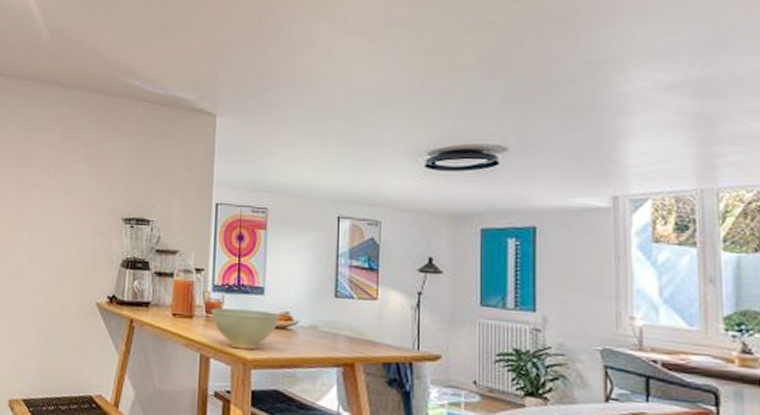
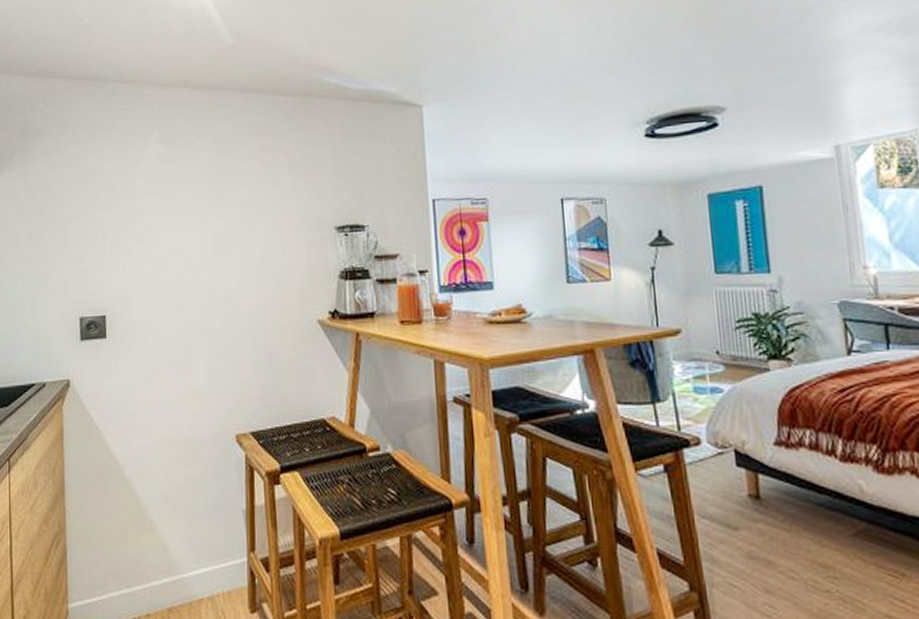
bowl: present [211,308,280,350] -> none [440,306,513,350]

